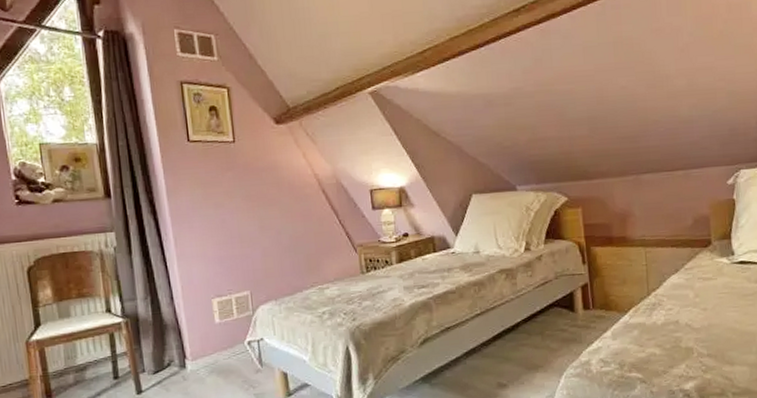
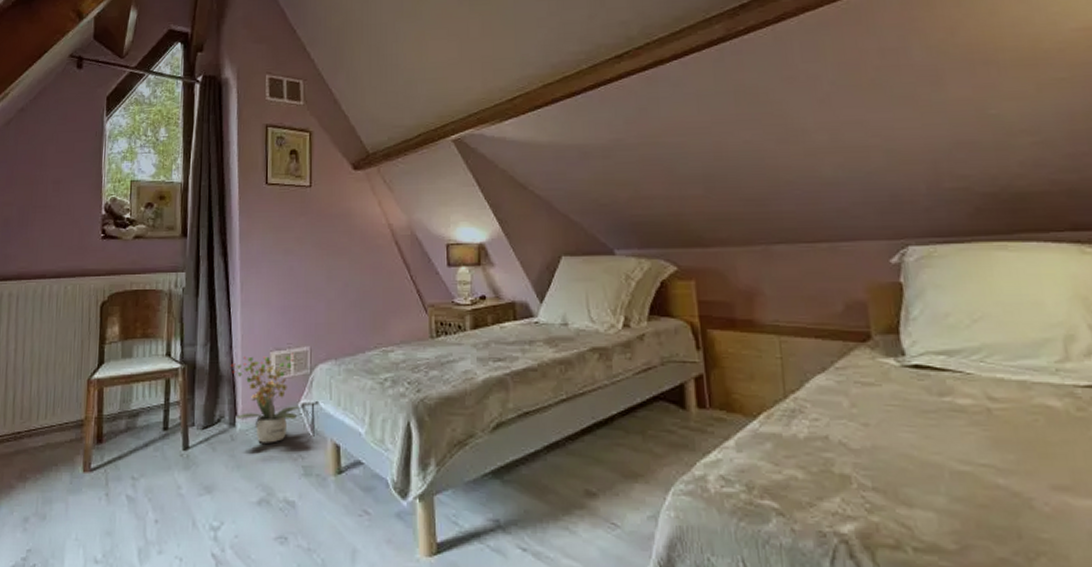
potted plant: none [173,297,247,380] -> present [230,352,301,443]

